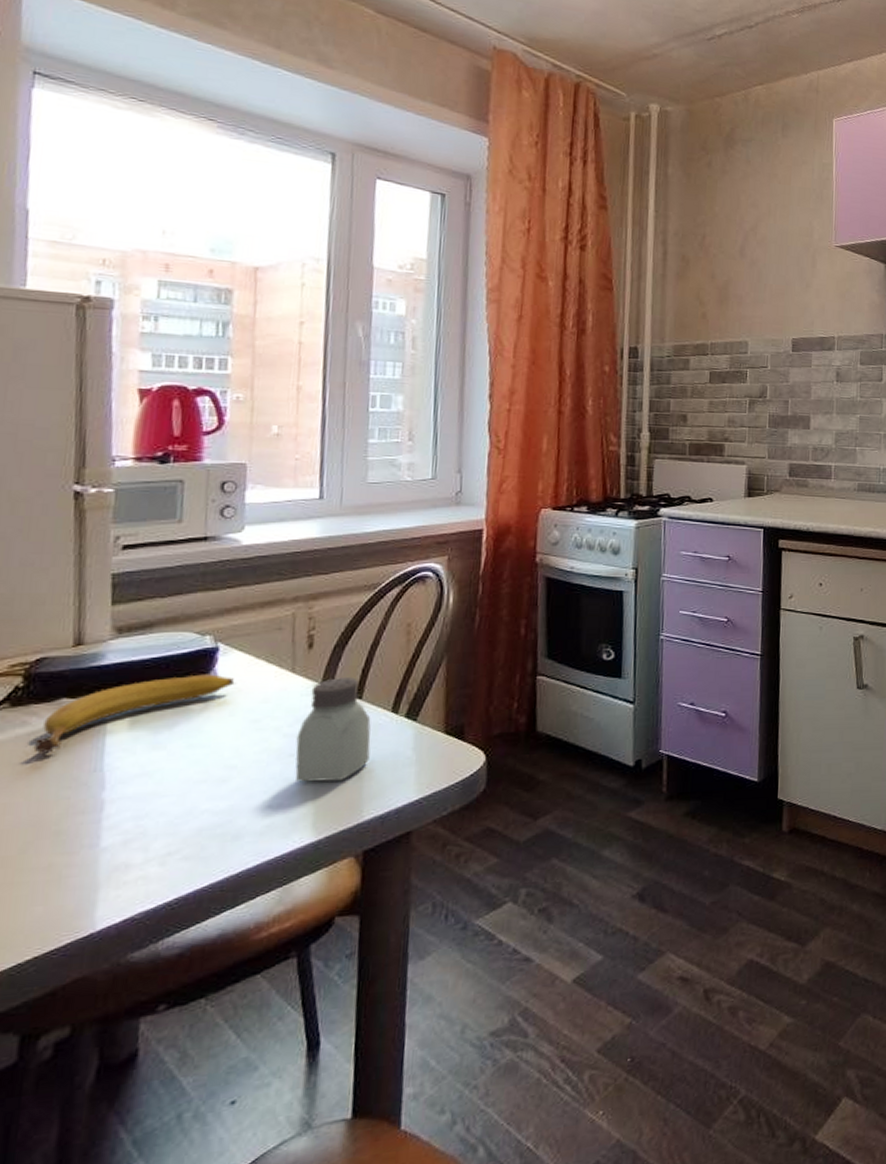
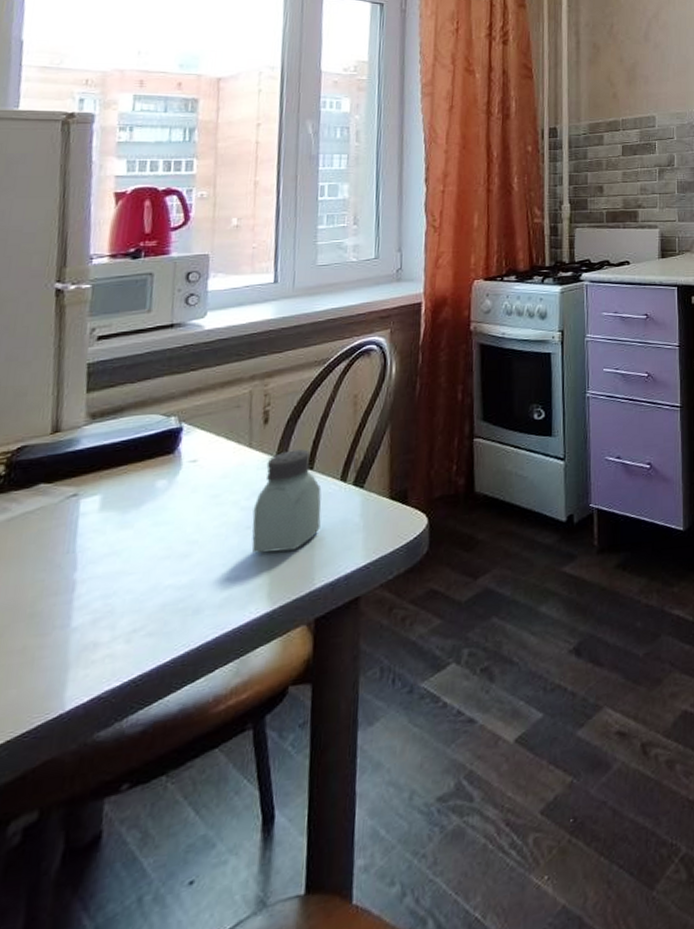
fruit: present [33,674,234,753] -> none [12,453,196,538]

